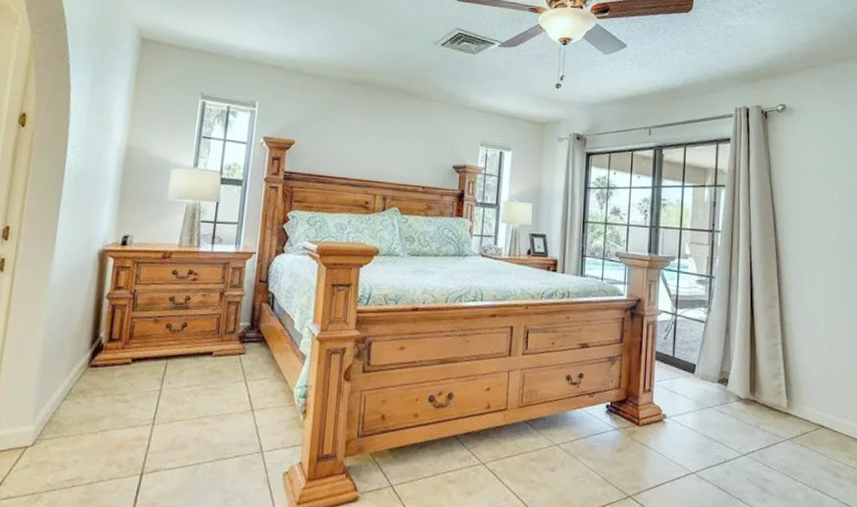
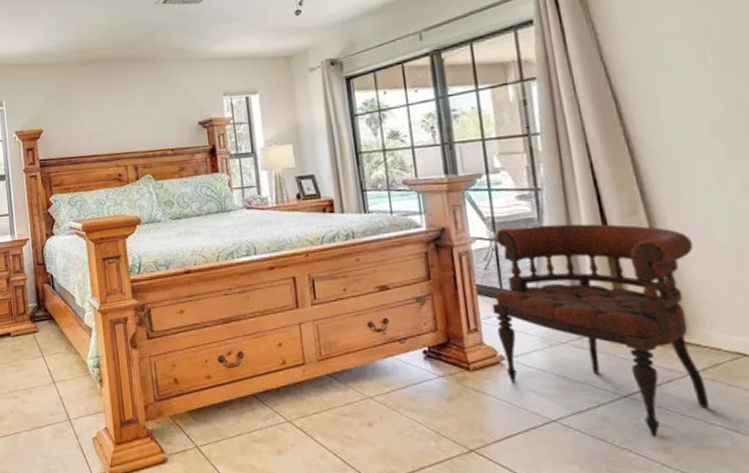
armchair: none [664,306,805,490] -> present [492,223,710,438]

